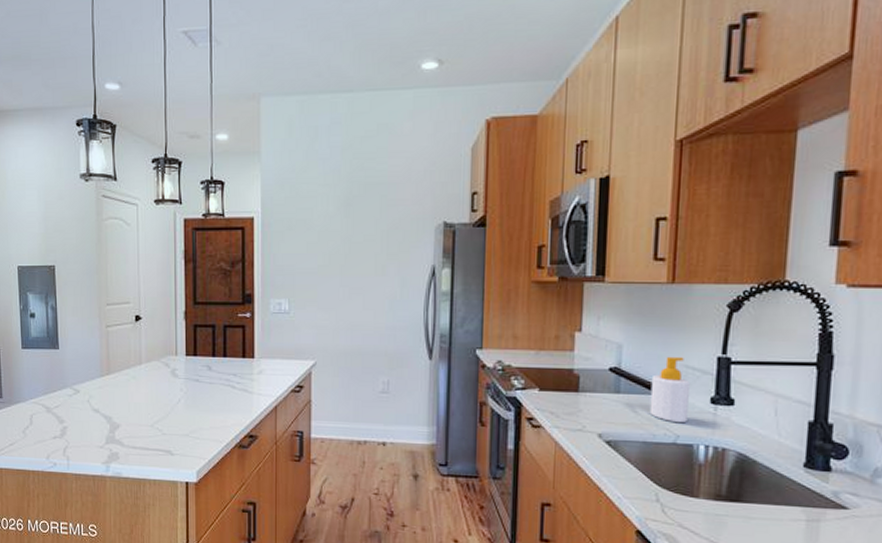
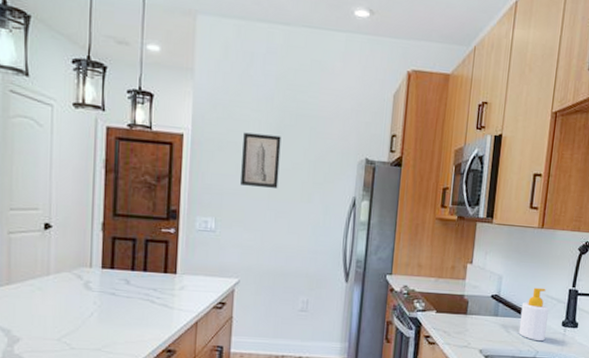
wall art: none [312,208,351,263] -> present [241,132,281,188]

